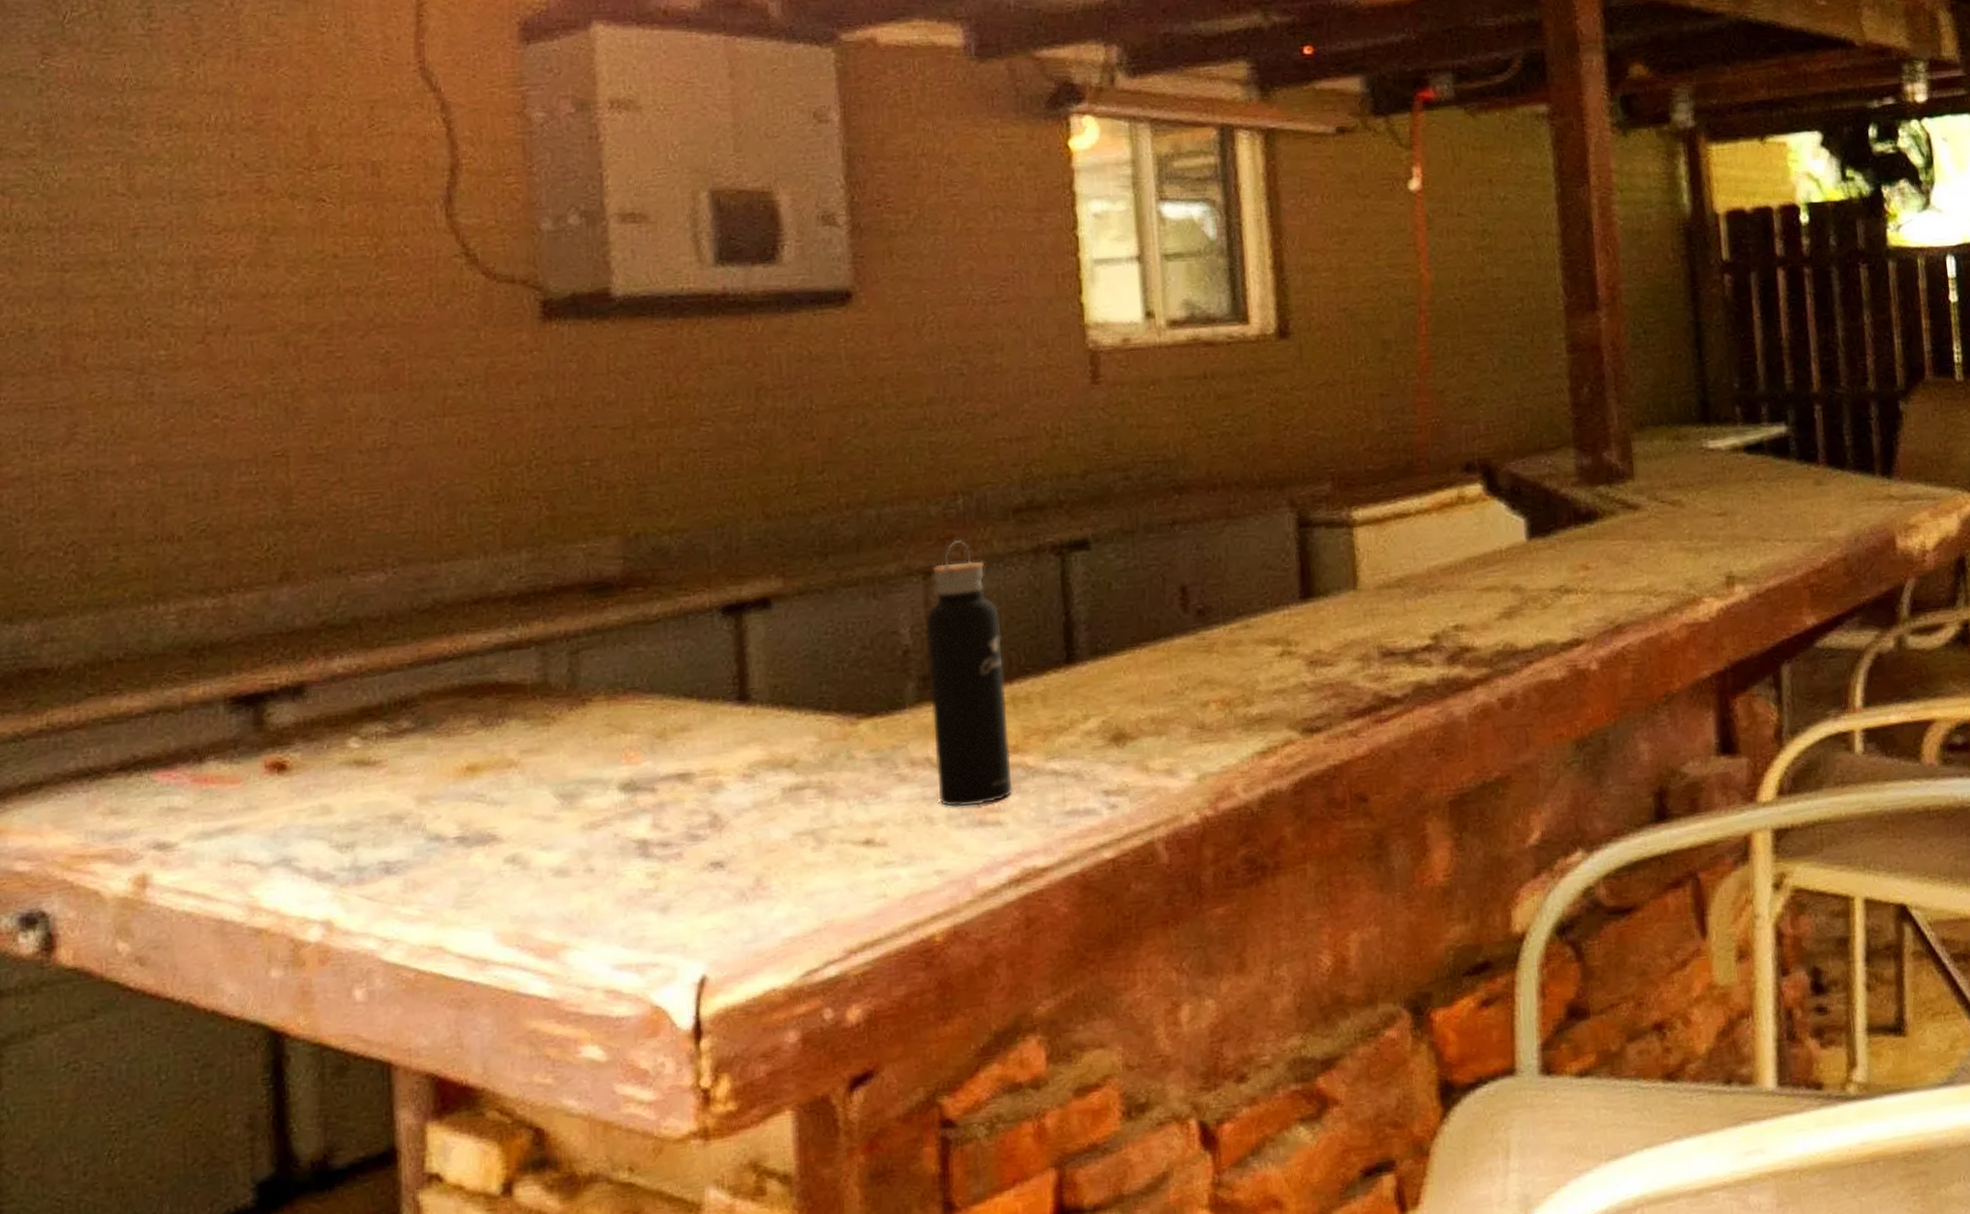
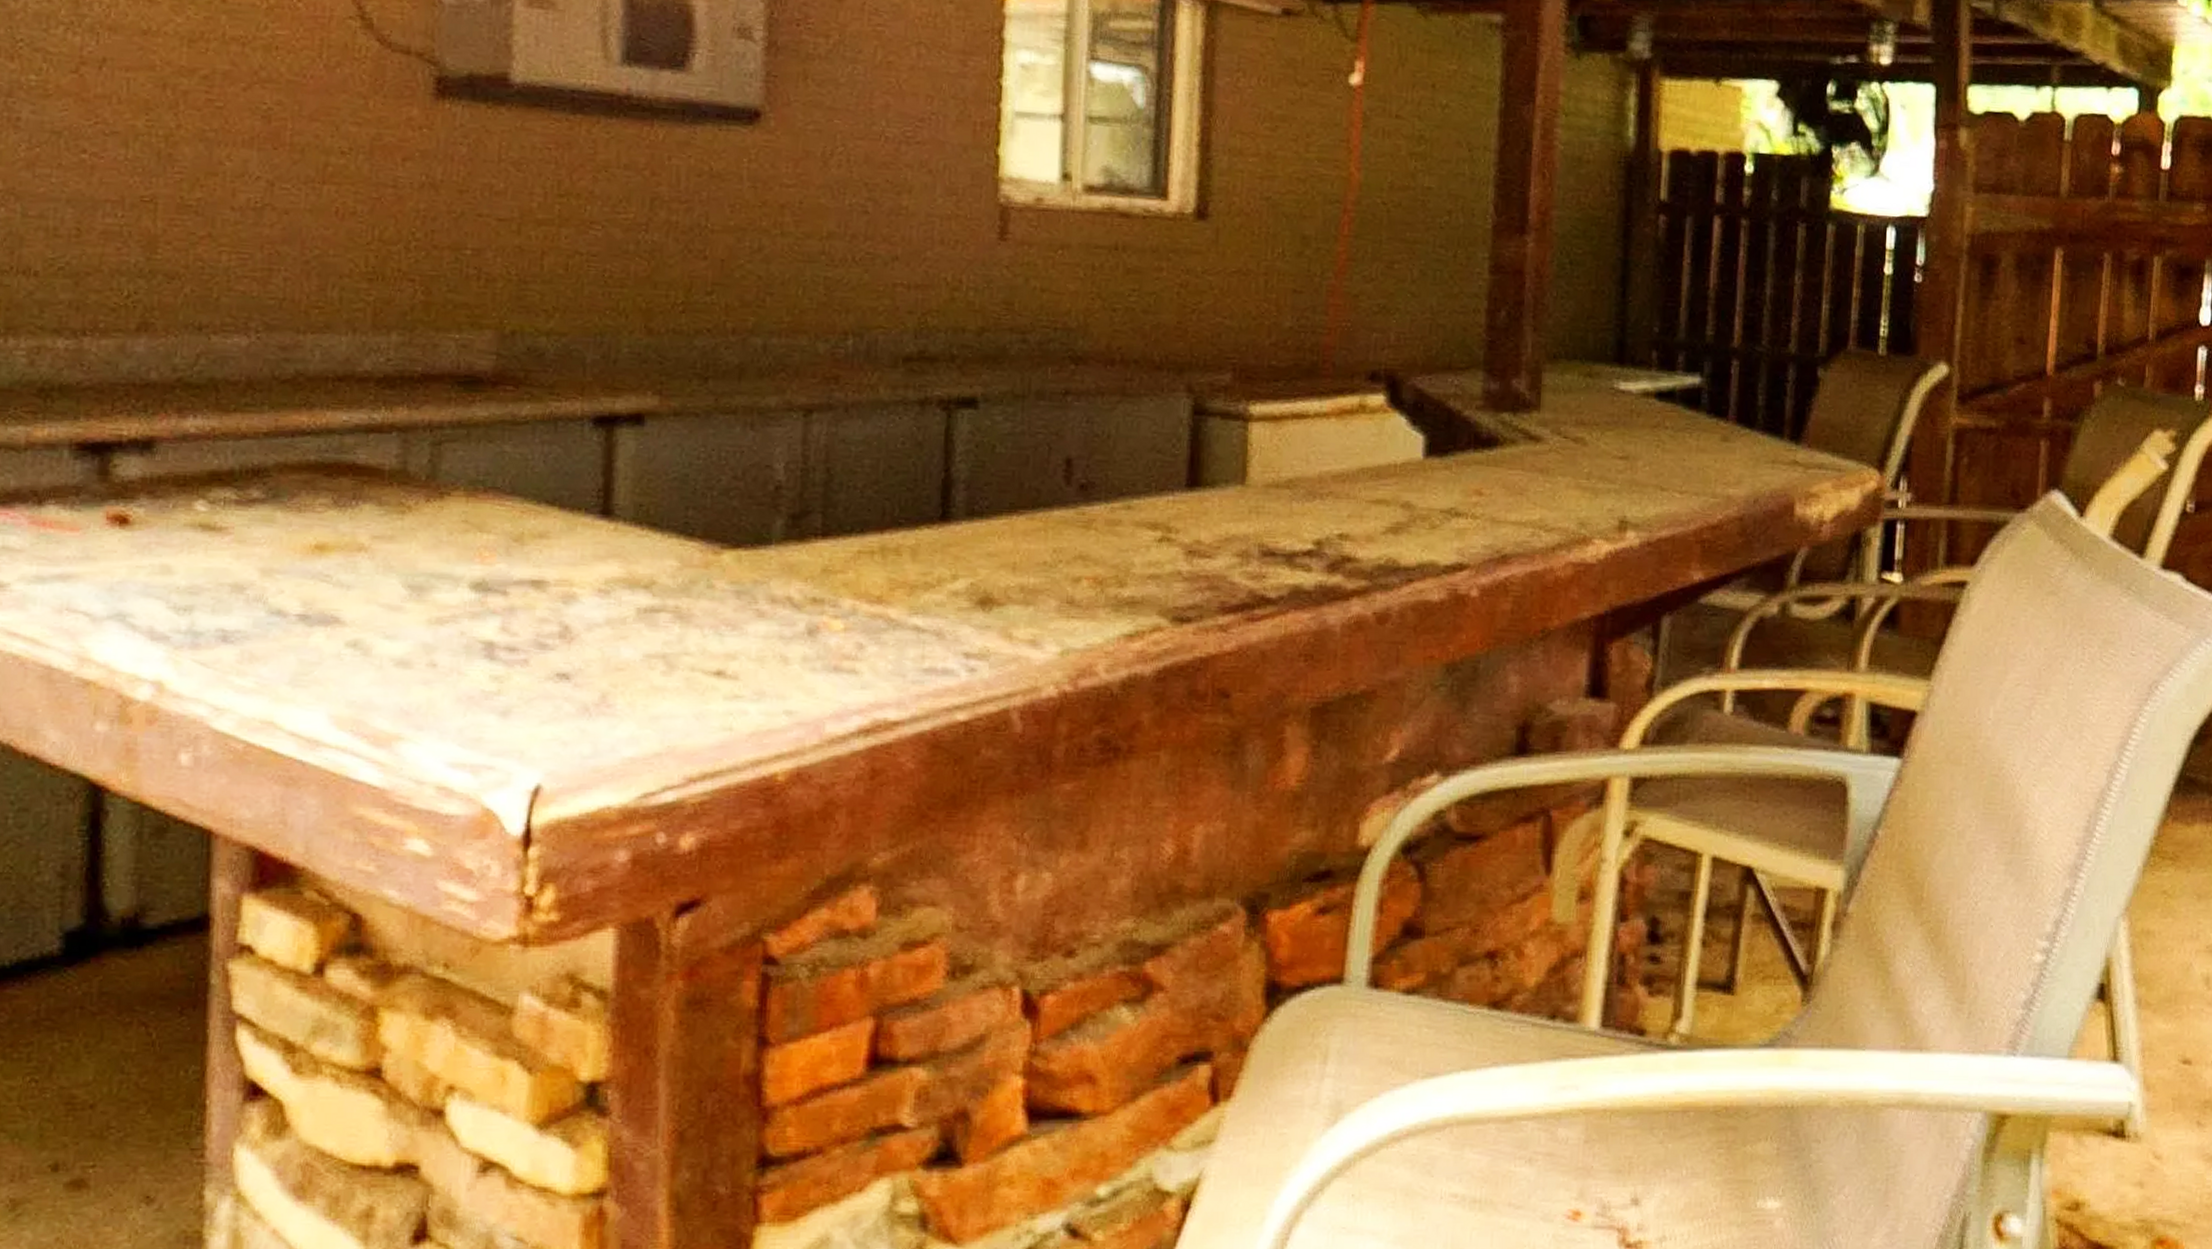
water bottle: present [925,539,1013,808] -> none [795,380,878,651]

